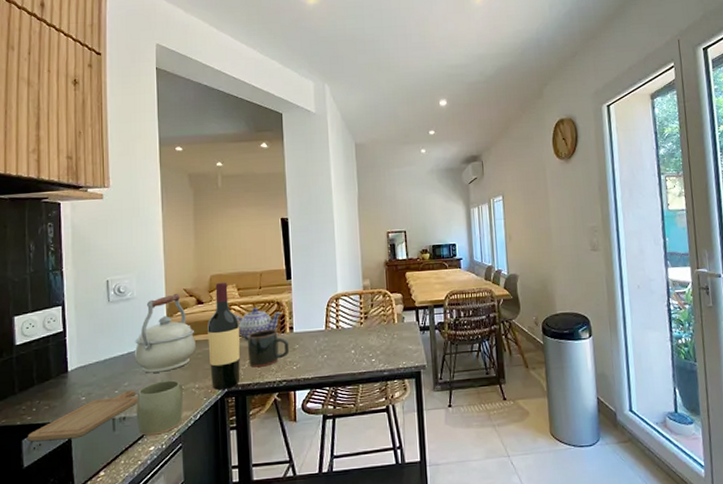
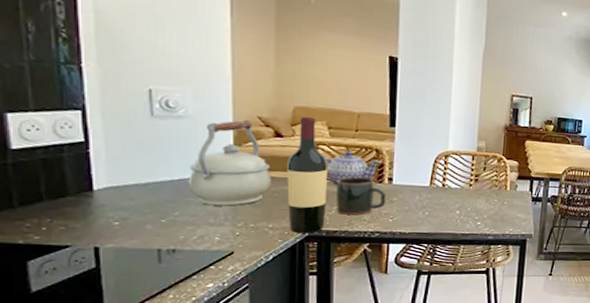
chopping board: present [27,390,138,442] -> none [35,221,193,267]
mug: present [136,380,184,436] -> none [189,215,254,272]

